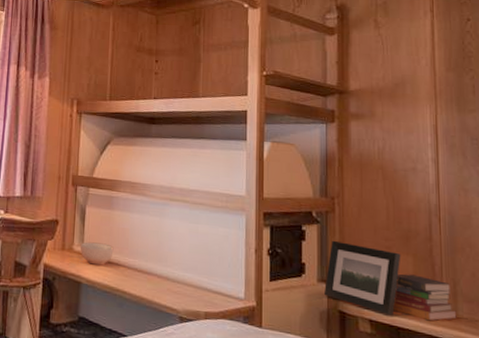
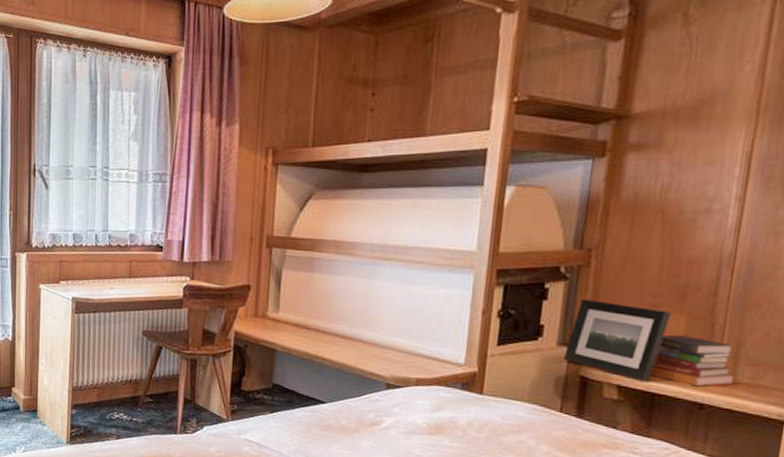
bowl: present [80,242,114,266] -> none [275,307,314,332]

